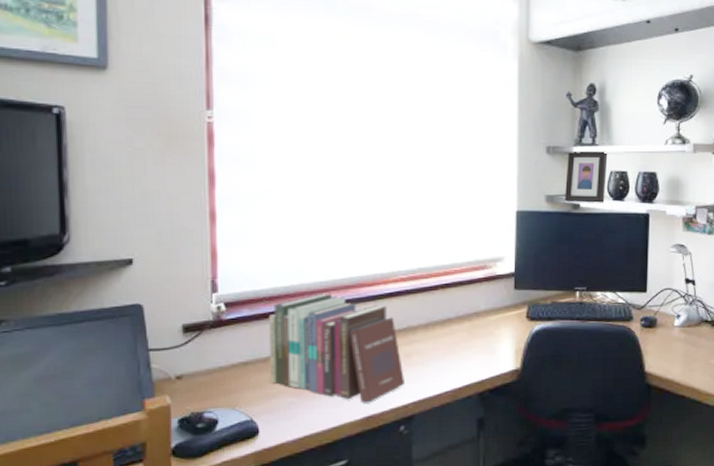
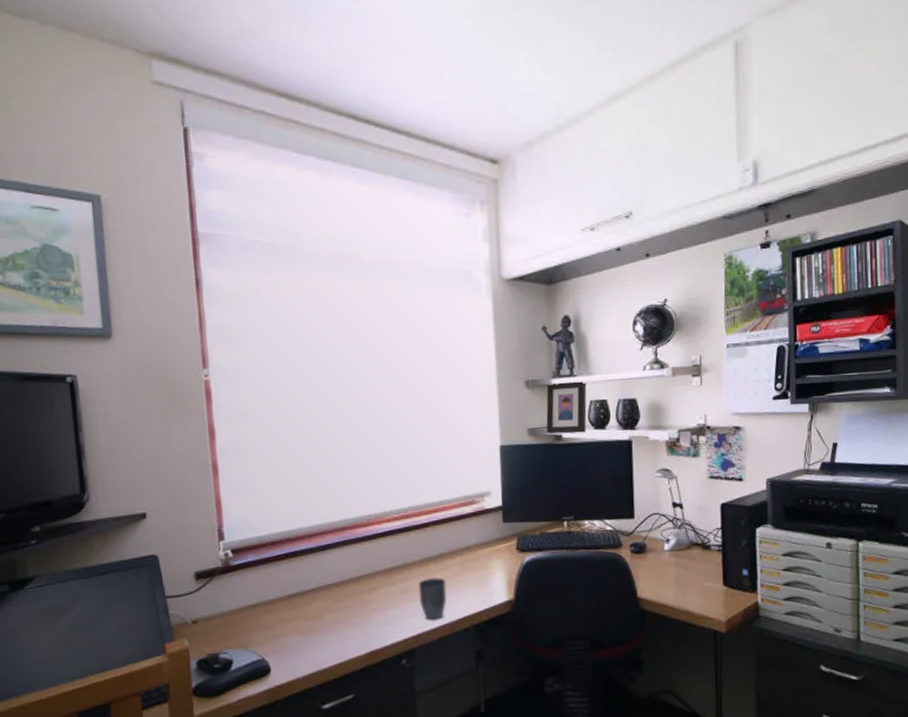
books: present [268,293,404,402] -> none [272,535,403,638]
mug: none [422,341,452,386] -> present [418,577,447,620]

